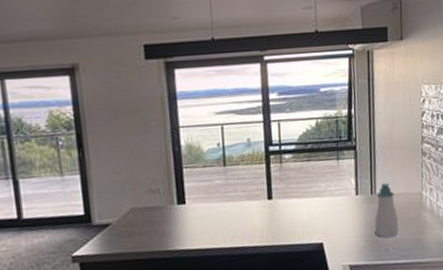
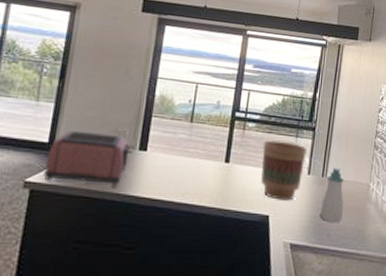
toaster: none [87,193,173,252] -> present [43,130,134,187]
flower pot: none [303,166,351,226] -> present [261,140,307,201]

